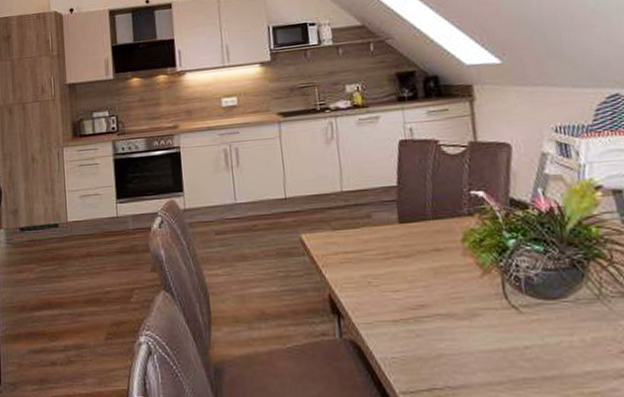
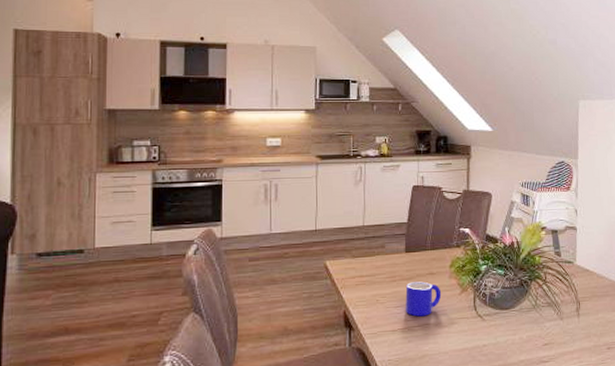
mug: none [404,260,455,305] -> present [405,281,442,317]

